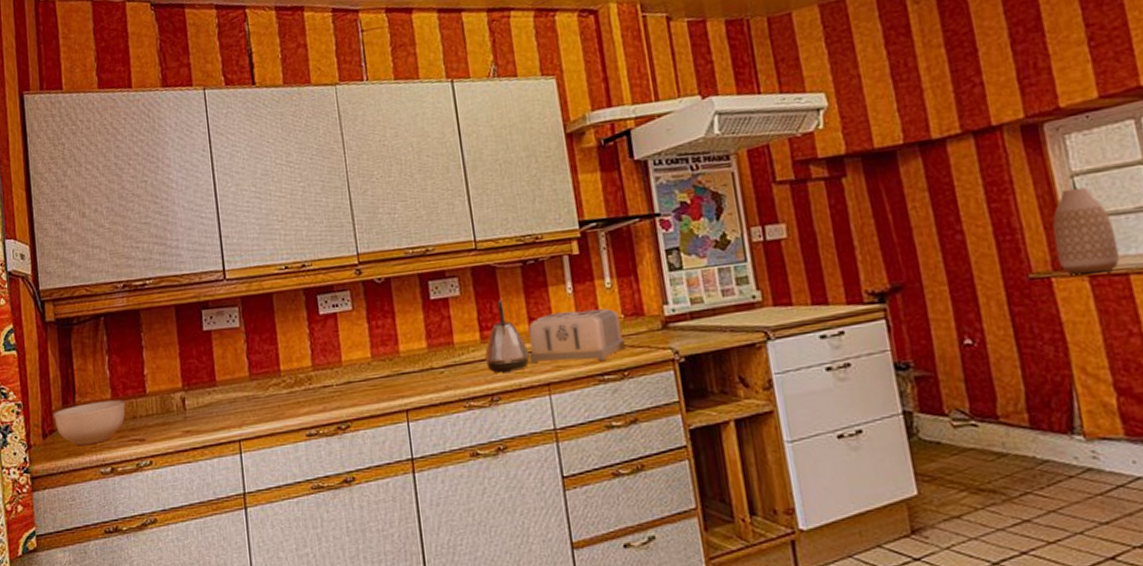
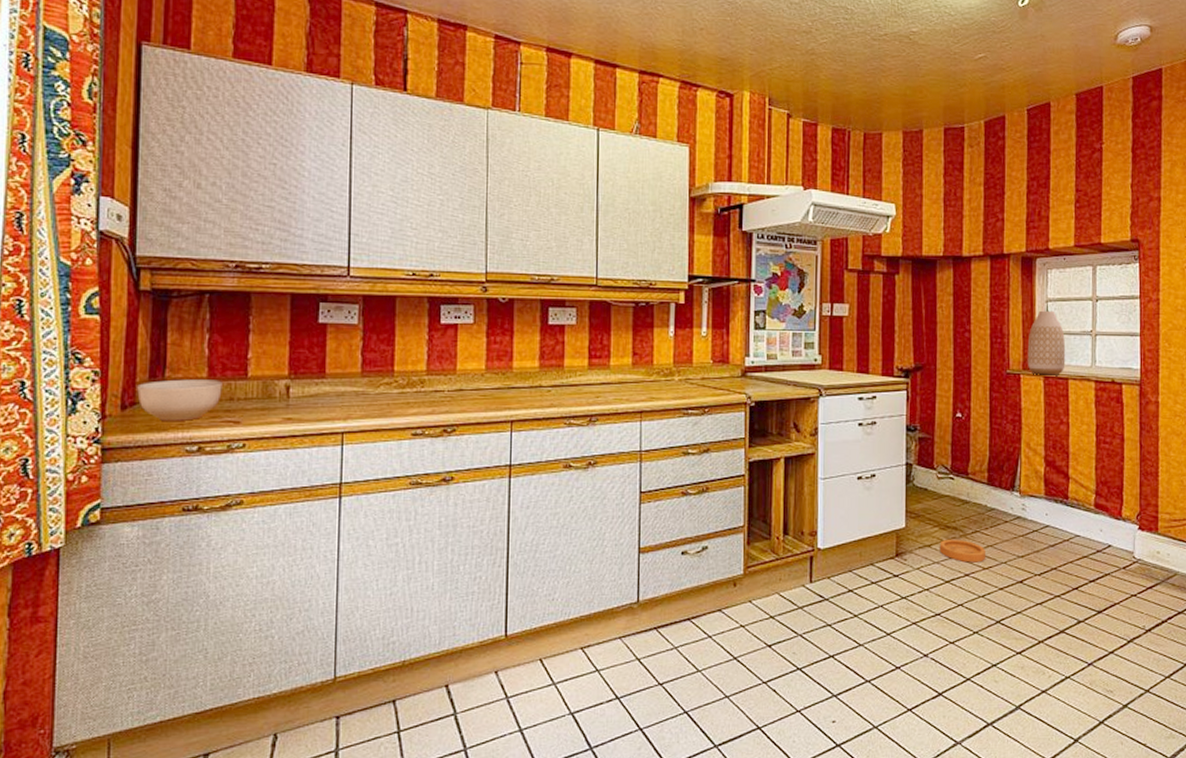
kettle: present [484,300,530,373] -> none [589,334,629,397]
toaster: present [529,309,627,364] -> none [628,351,710,398]
pet bowl: none [973,505,1048,536] -> present [939,539,985,563]

